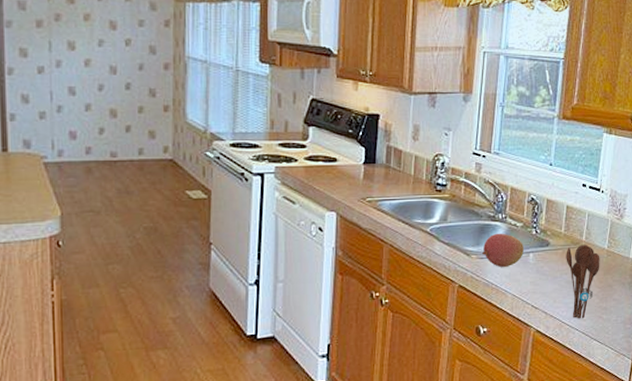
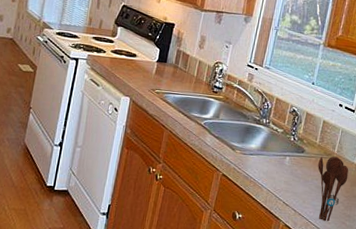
fruit: present [482,233,524,267] -> none [245,134,282,165]

